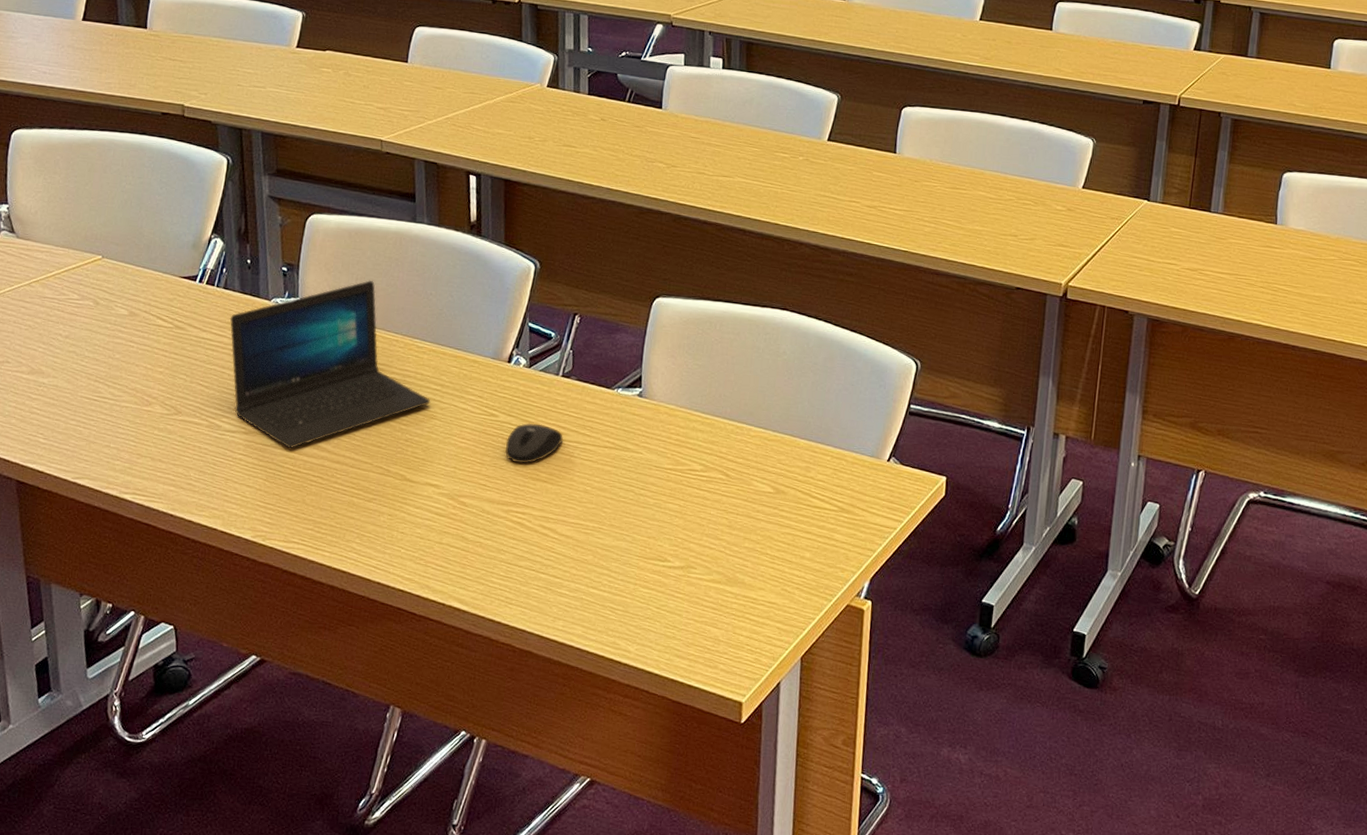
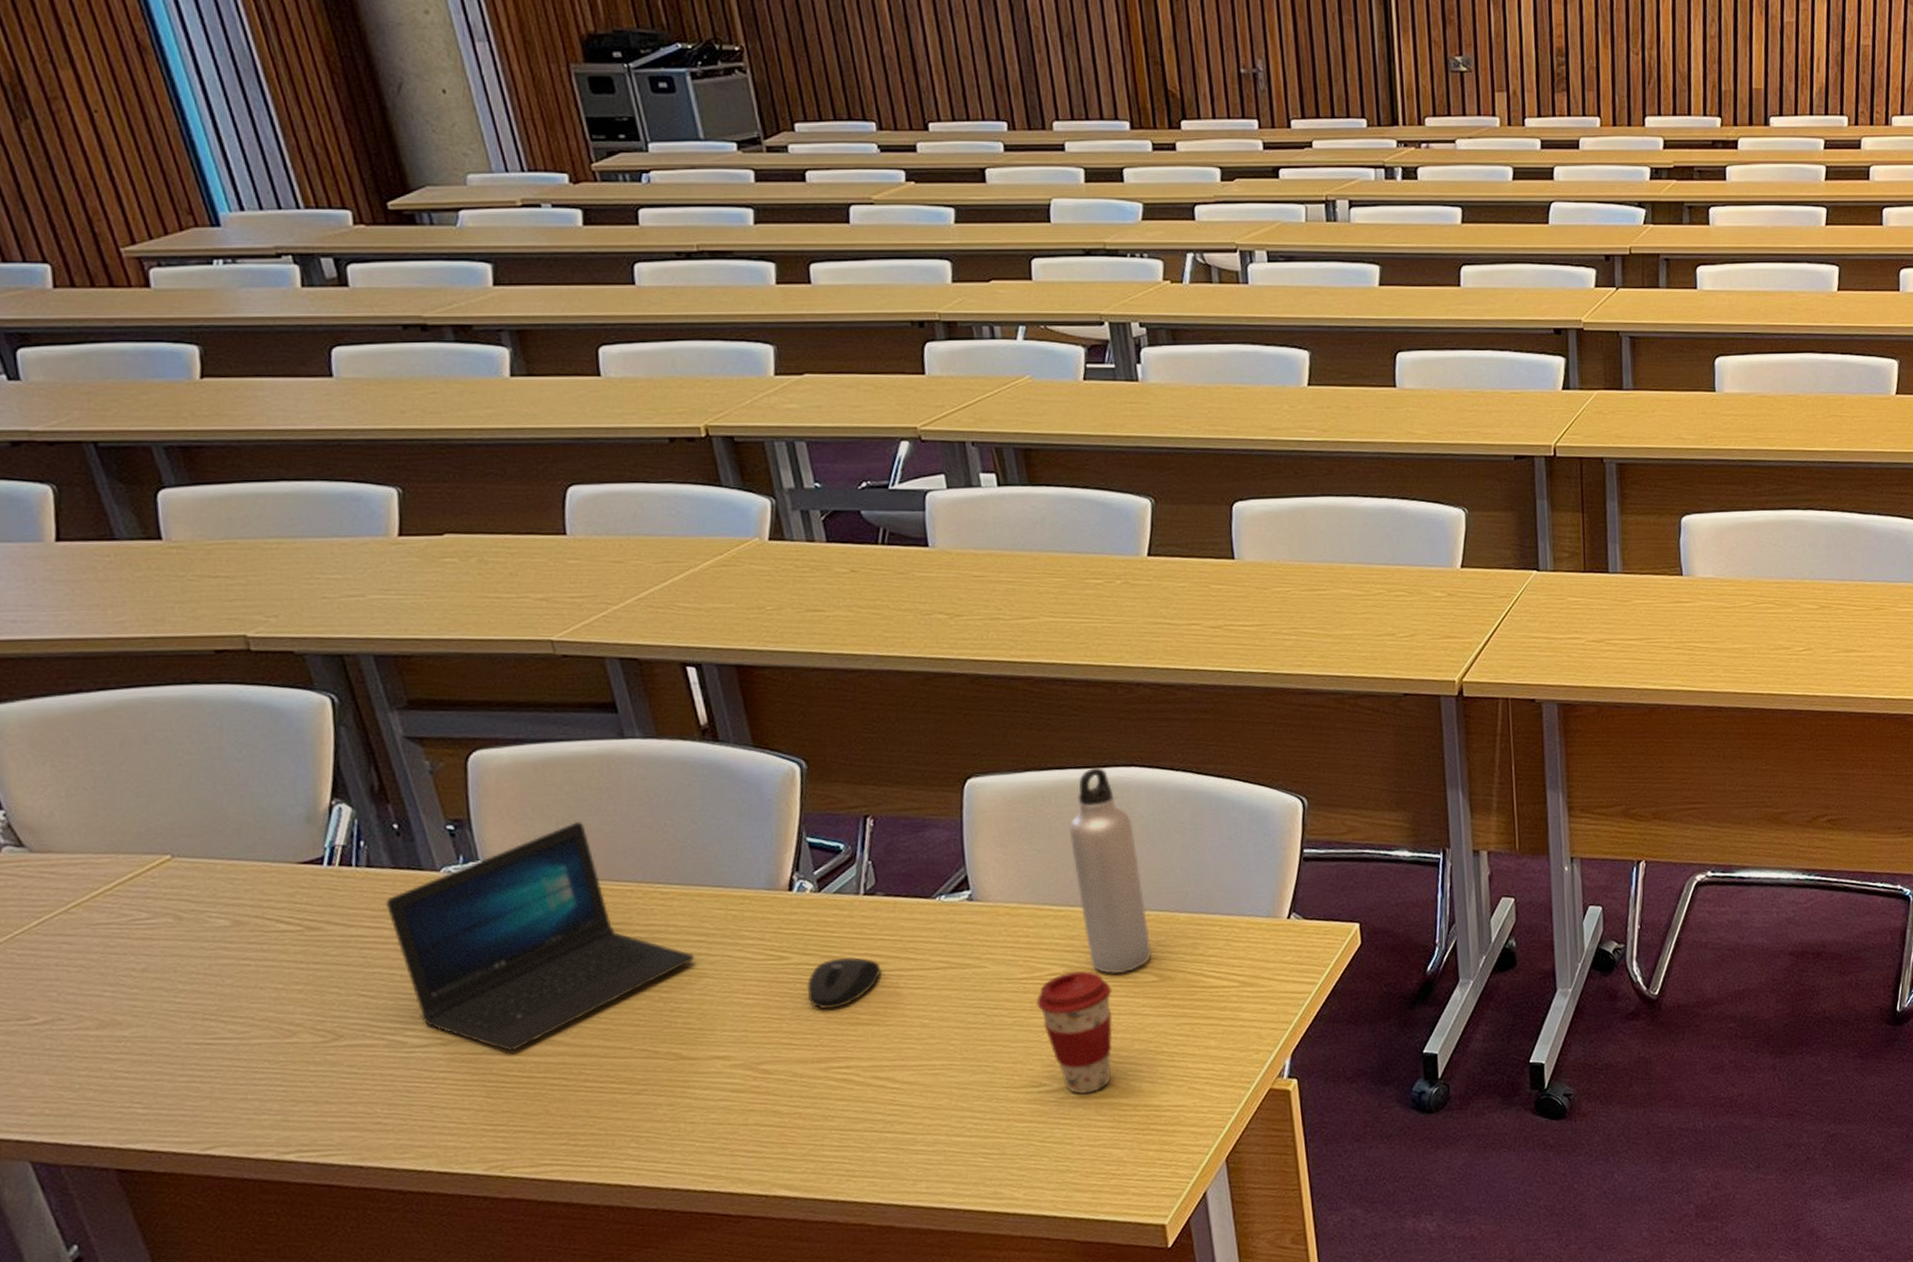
coffee cup: none [674,471,736,576] -> present [1035,970,1113,1095]
water bottle: none [722,306,776,481] -> present [1068,768,1153,974]

